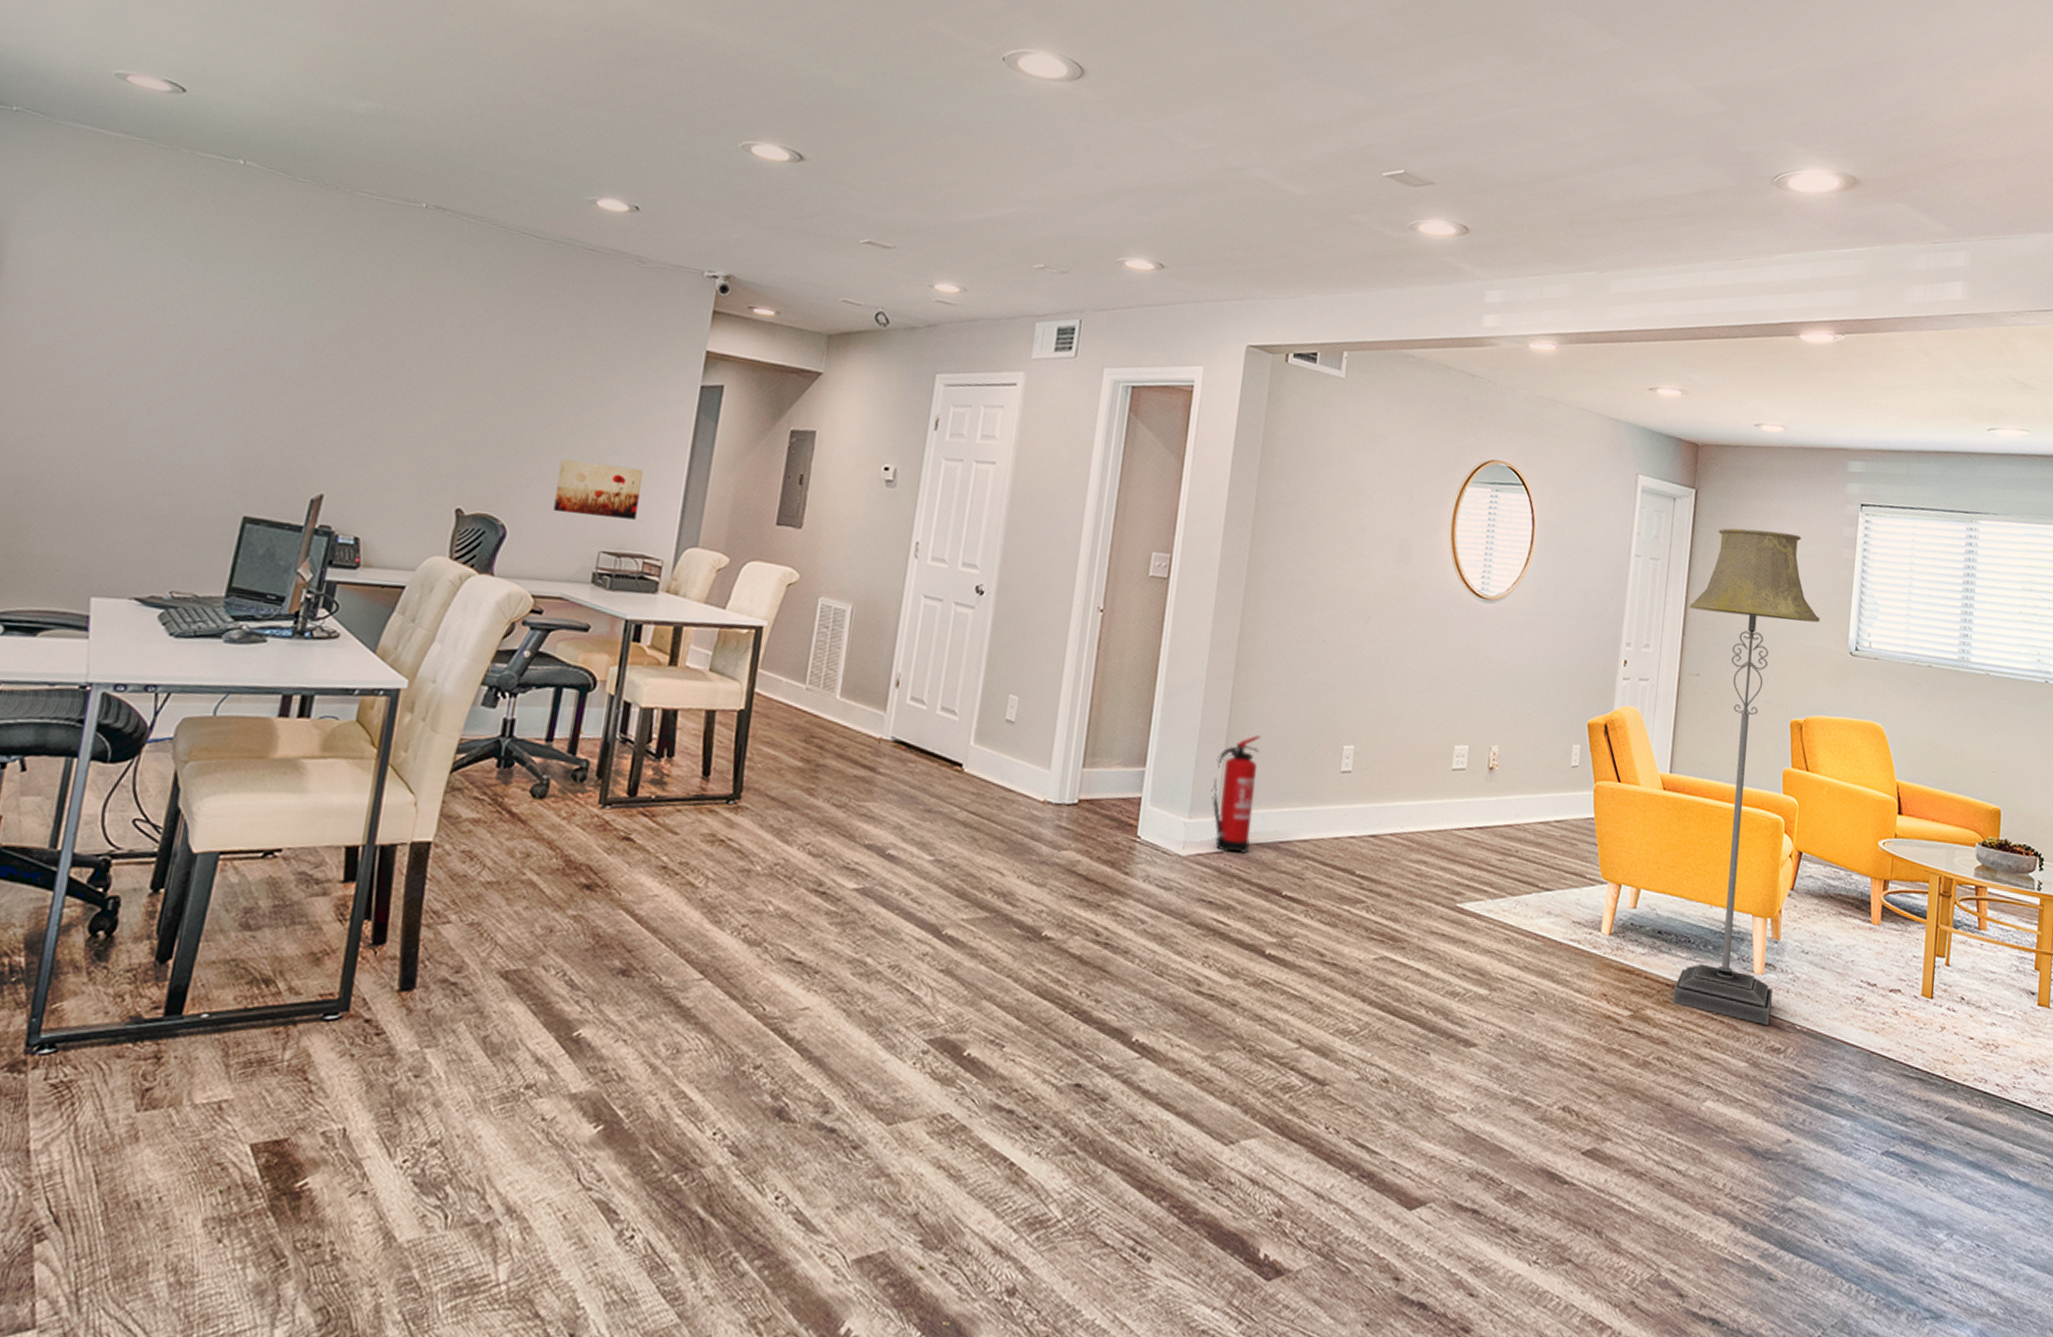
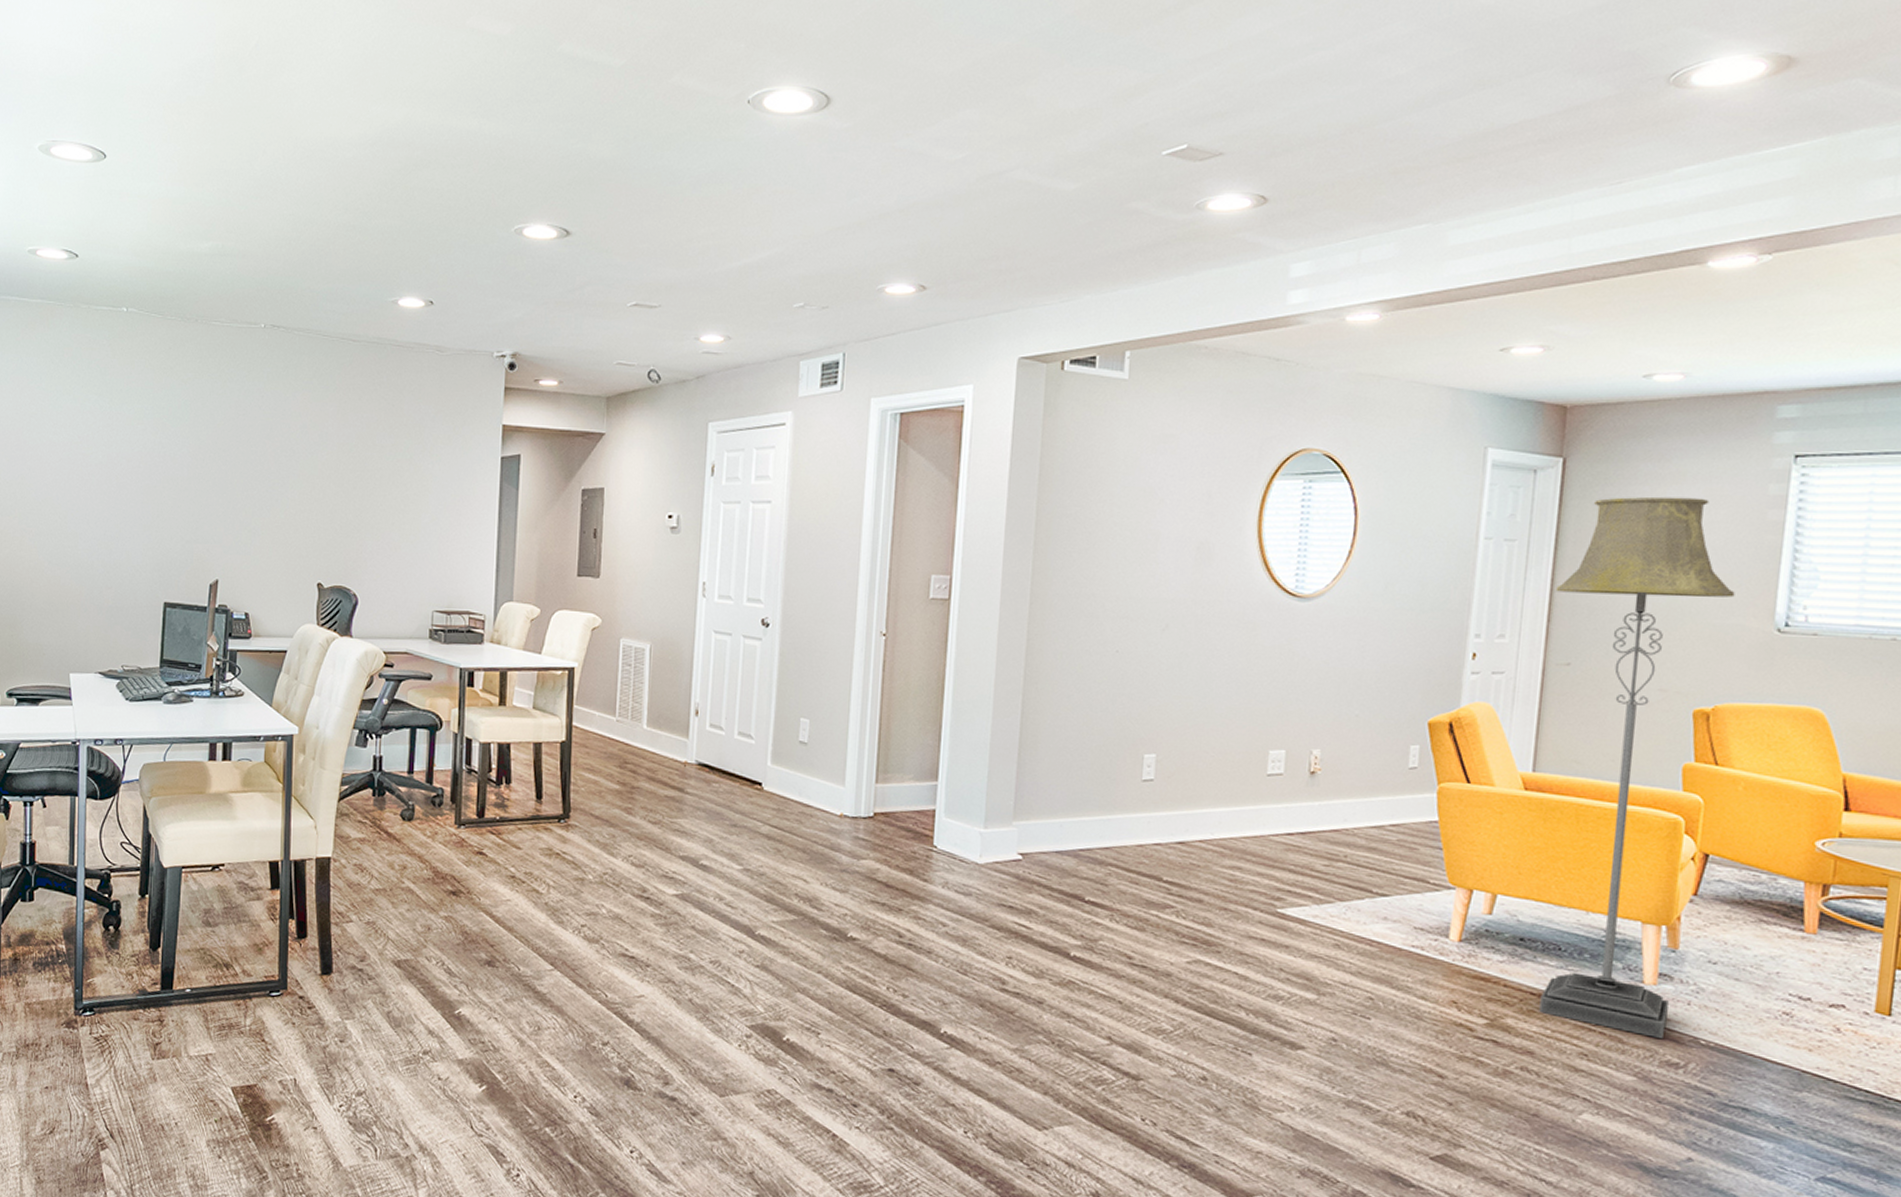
wall art: present [553,459,643,520] -> none [393,534,461,581]
fire extinguisher: present [1211,735,1261,855] -> none [1005,748,1055,862]

